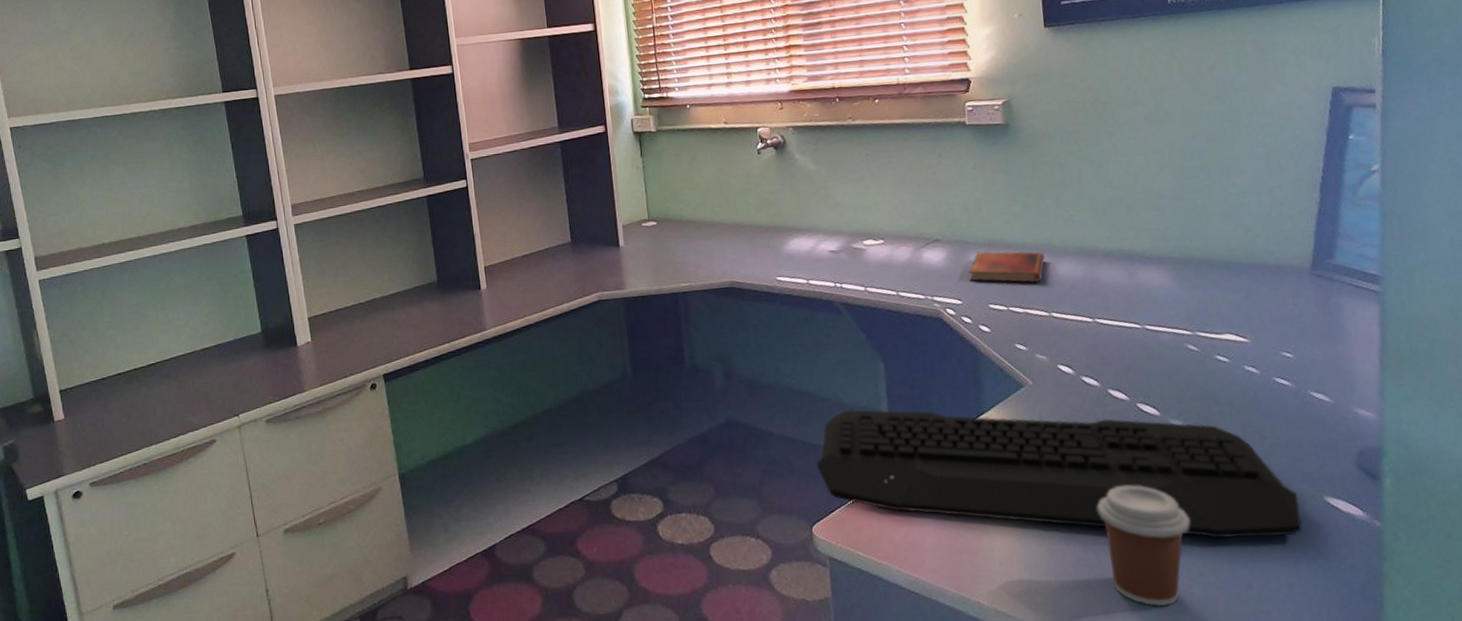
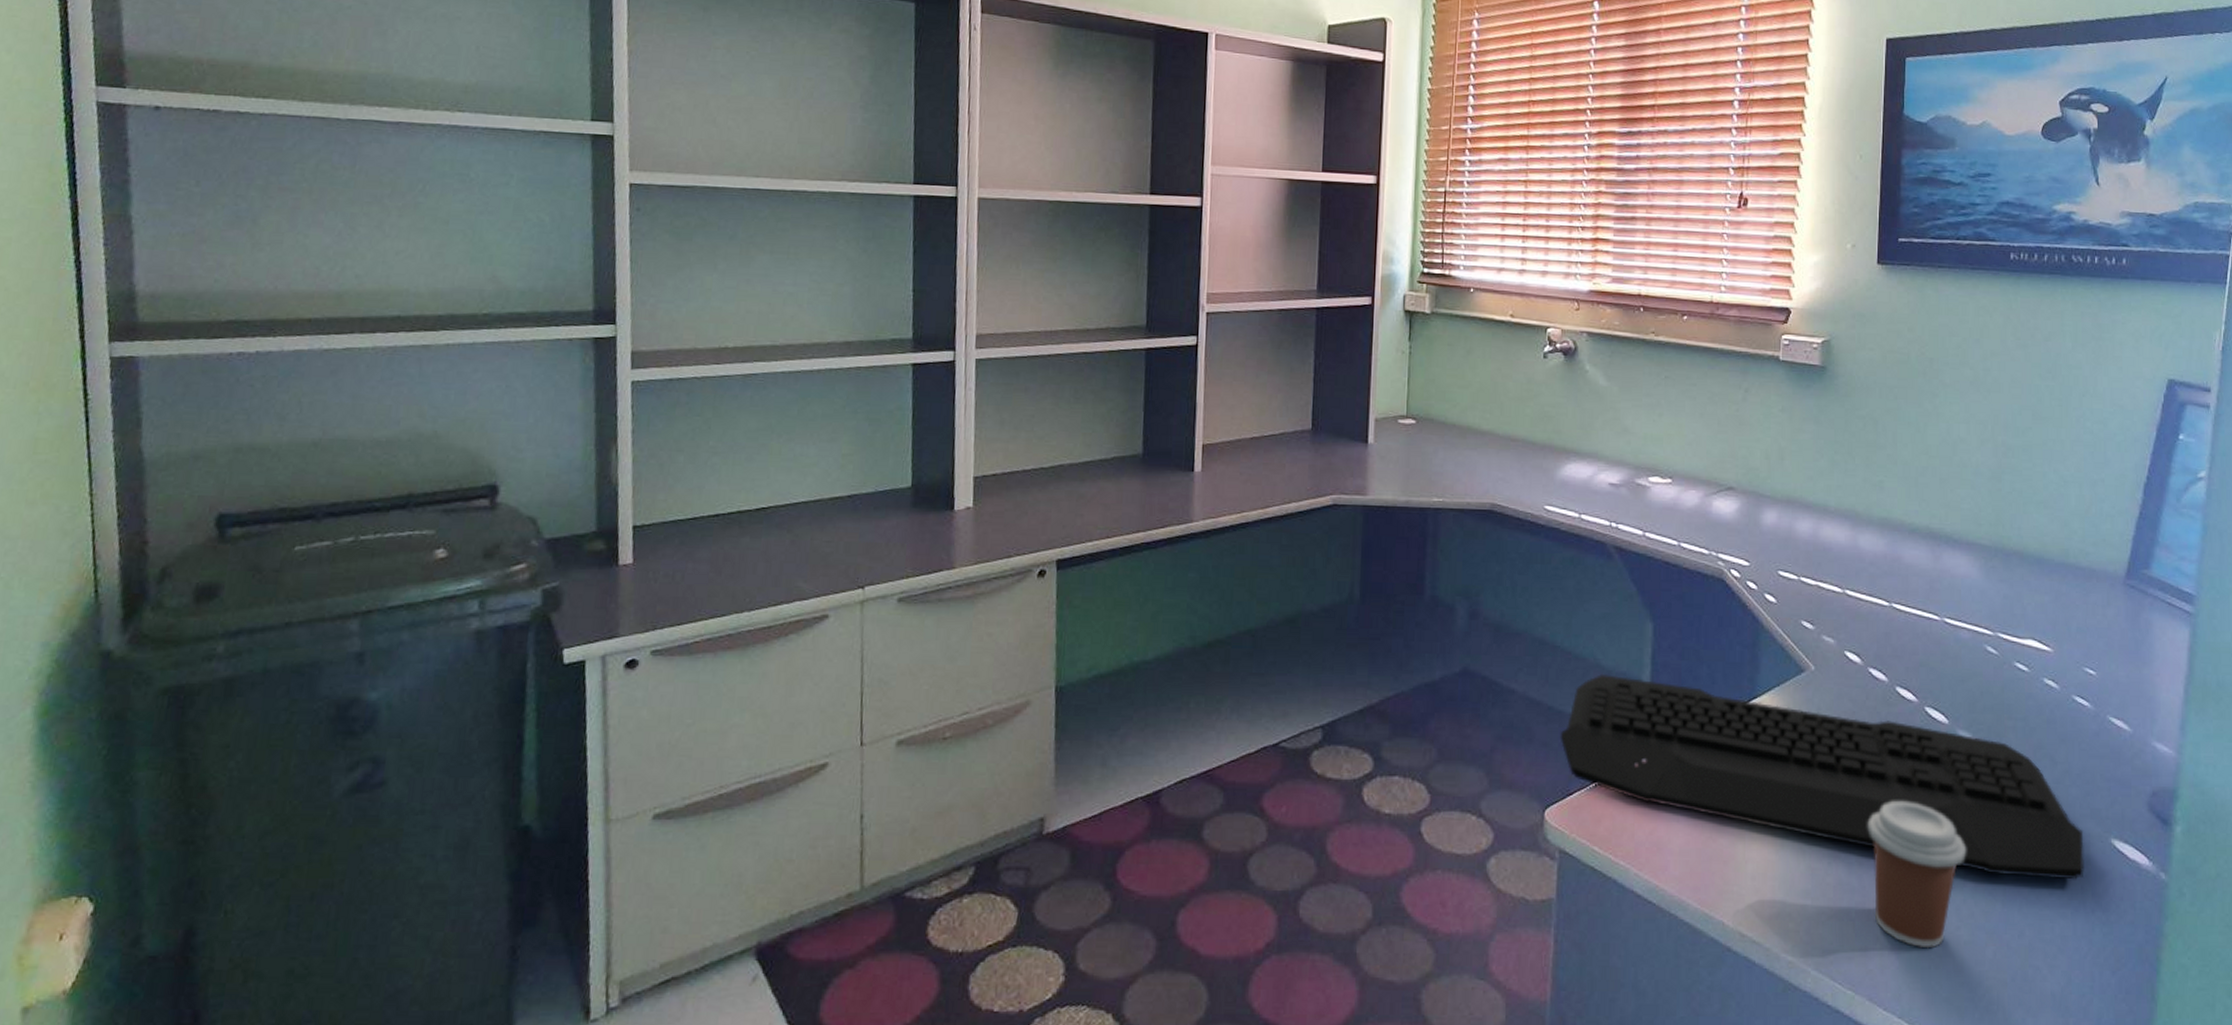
diary: present [968,250,1045,283] -> none [1760,507,1846,553]

